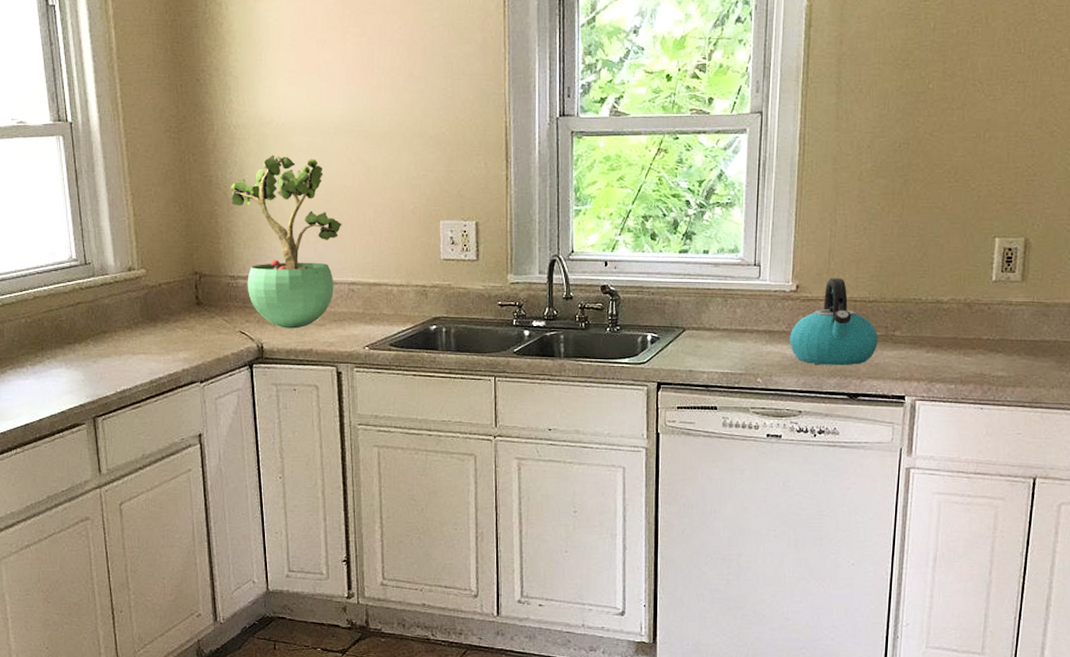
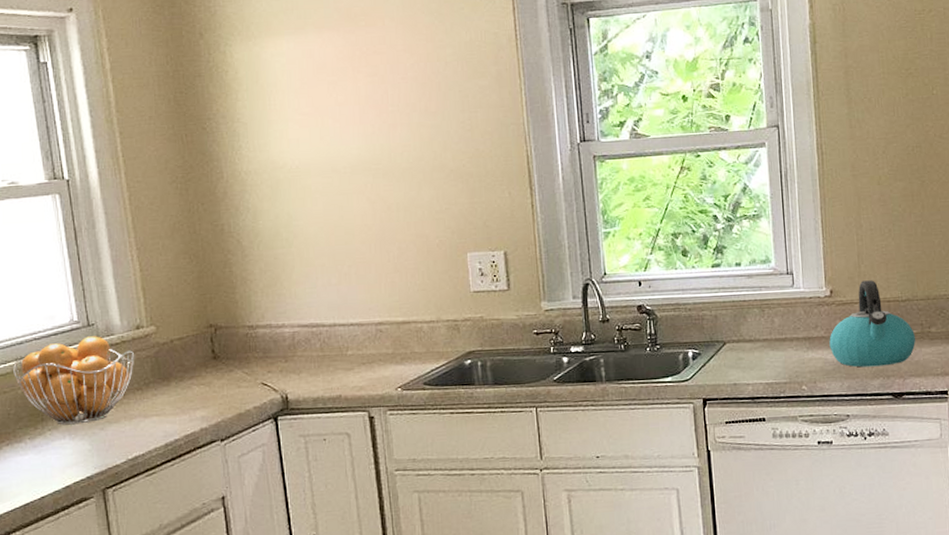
fruit basket: none [18,274,126,356] -> present [13,336,135,425]
potted plant: present [230,155,342,329] -> none [243,198,365,376]

